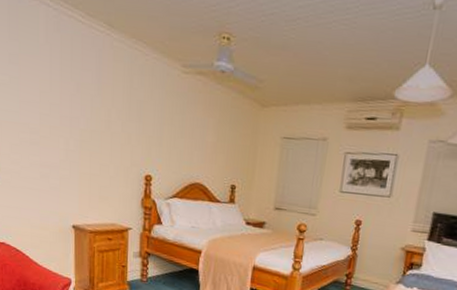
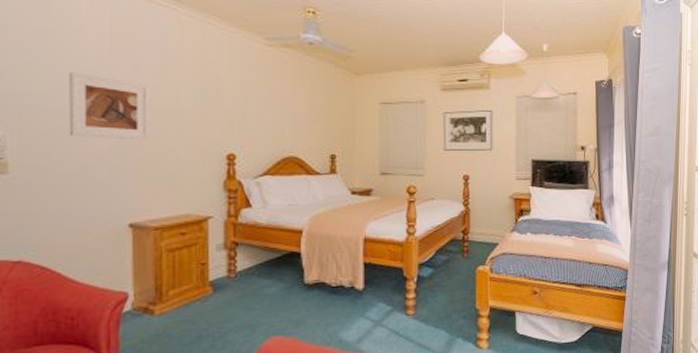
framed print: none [32,92,88,157] -> present [69,72,149,140]

